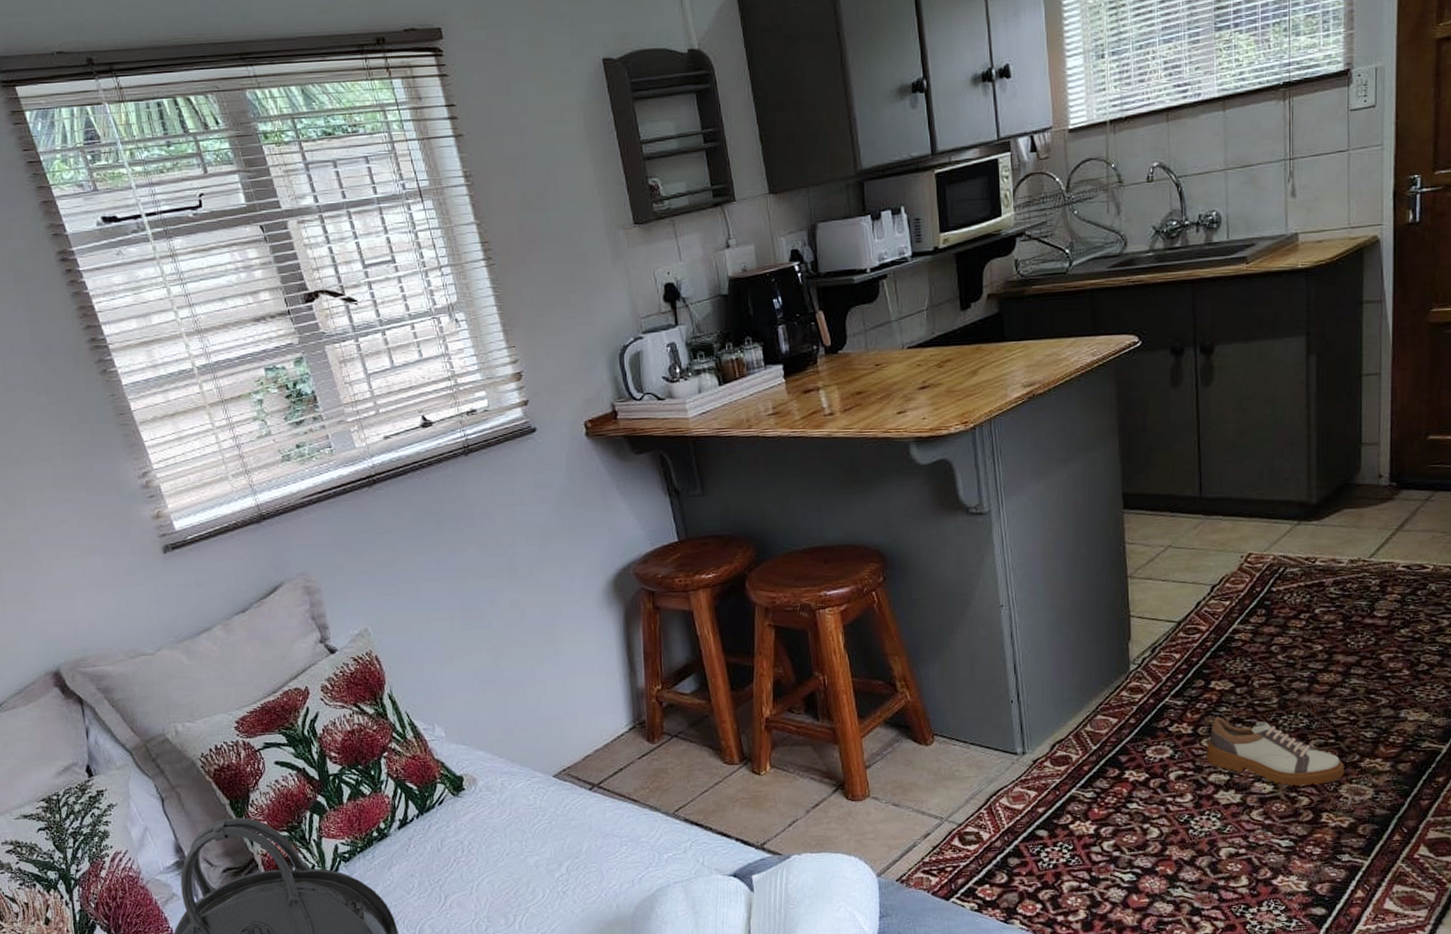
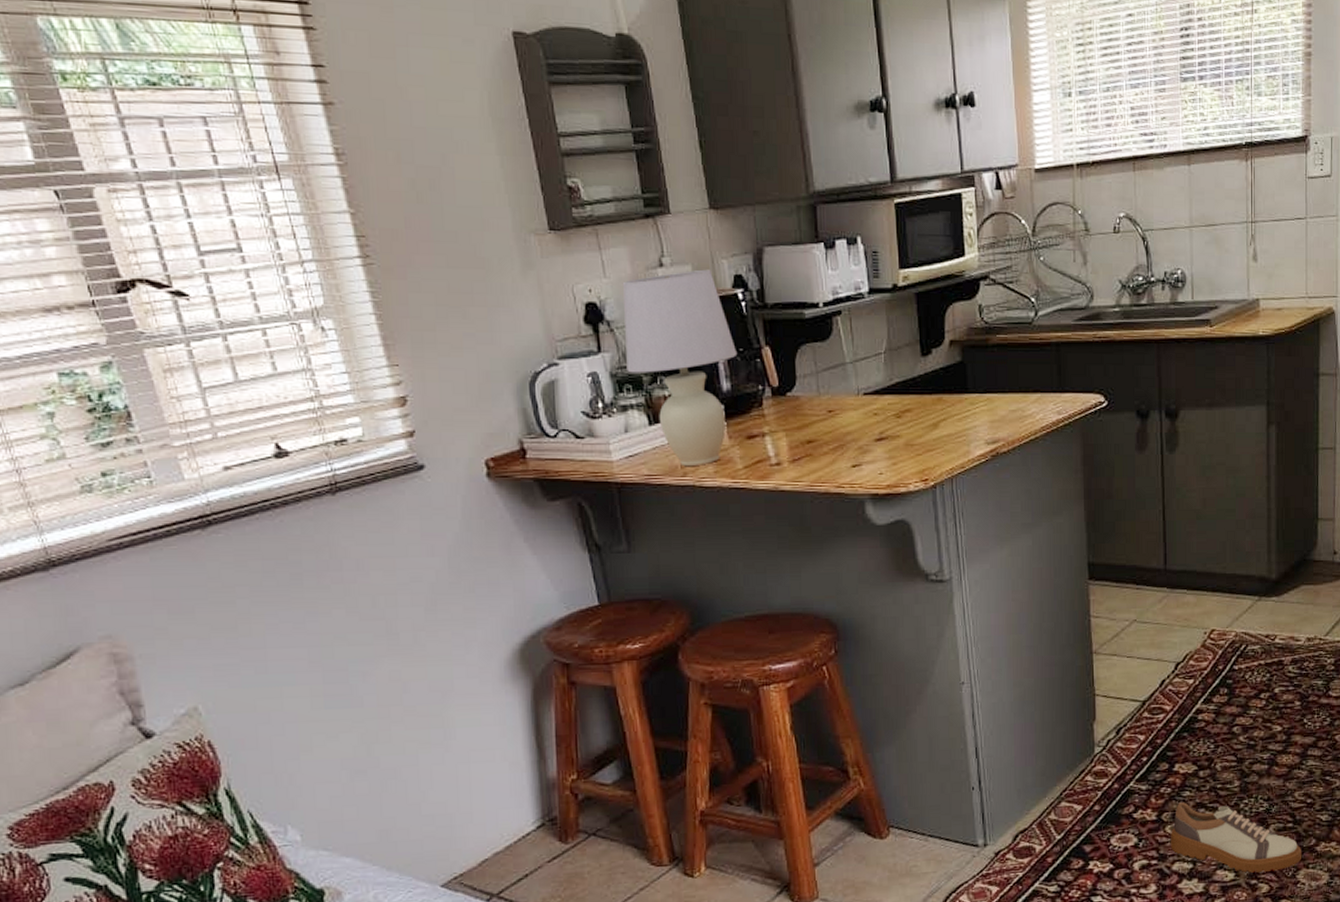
lamp: none [695,247,795,420] -> present [622,269,738,467]

